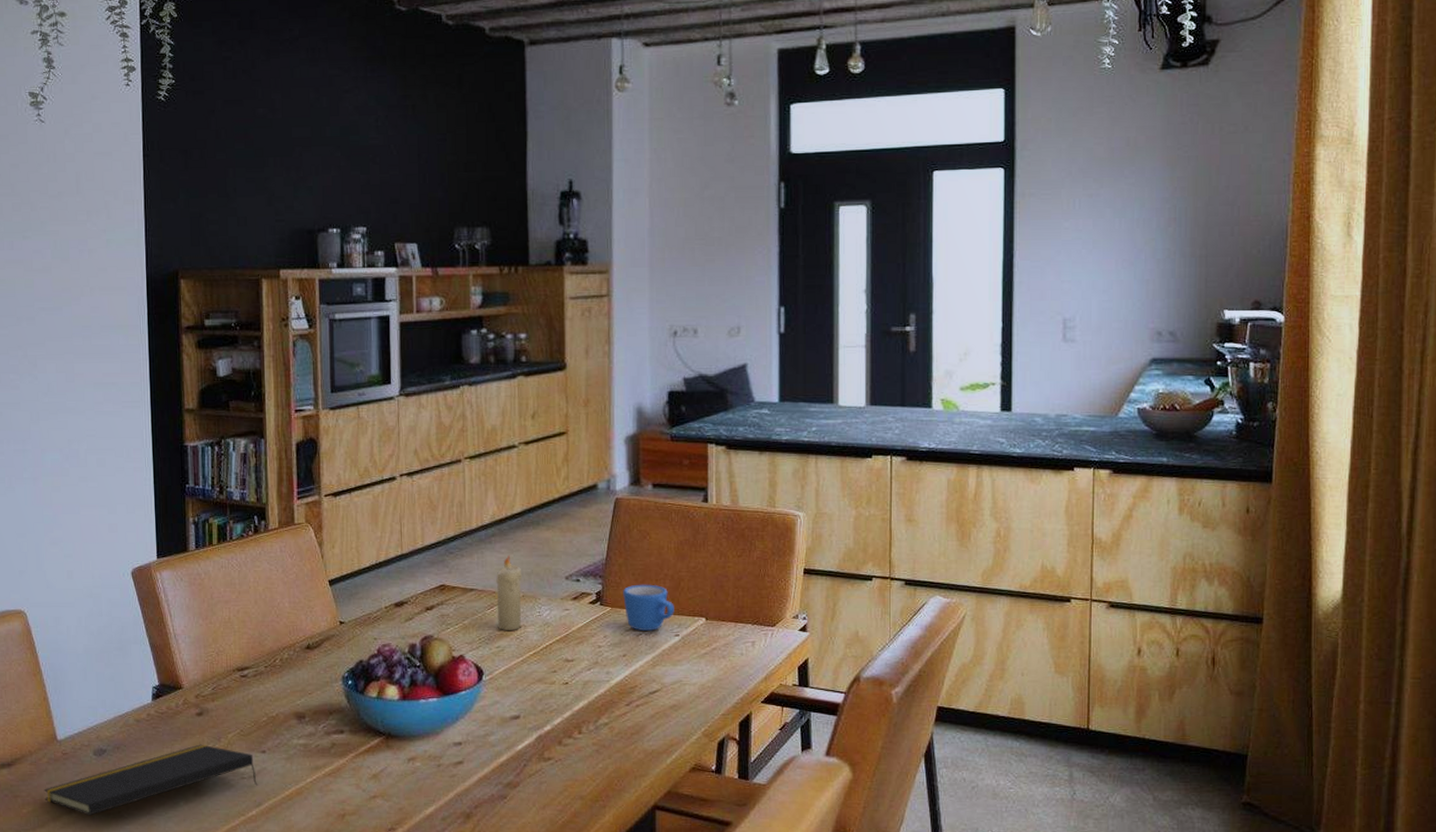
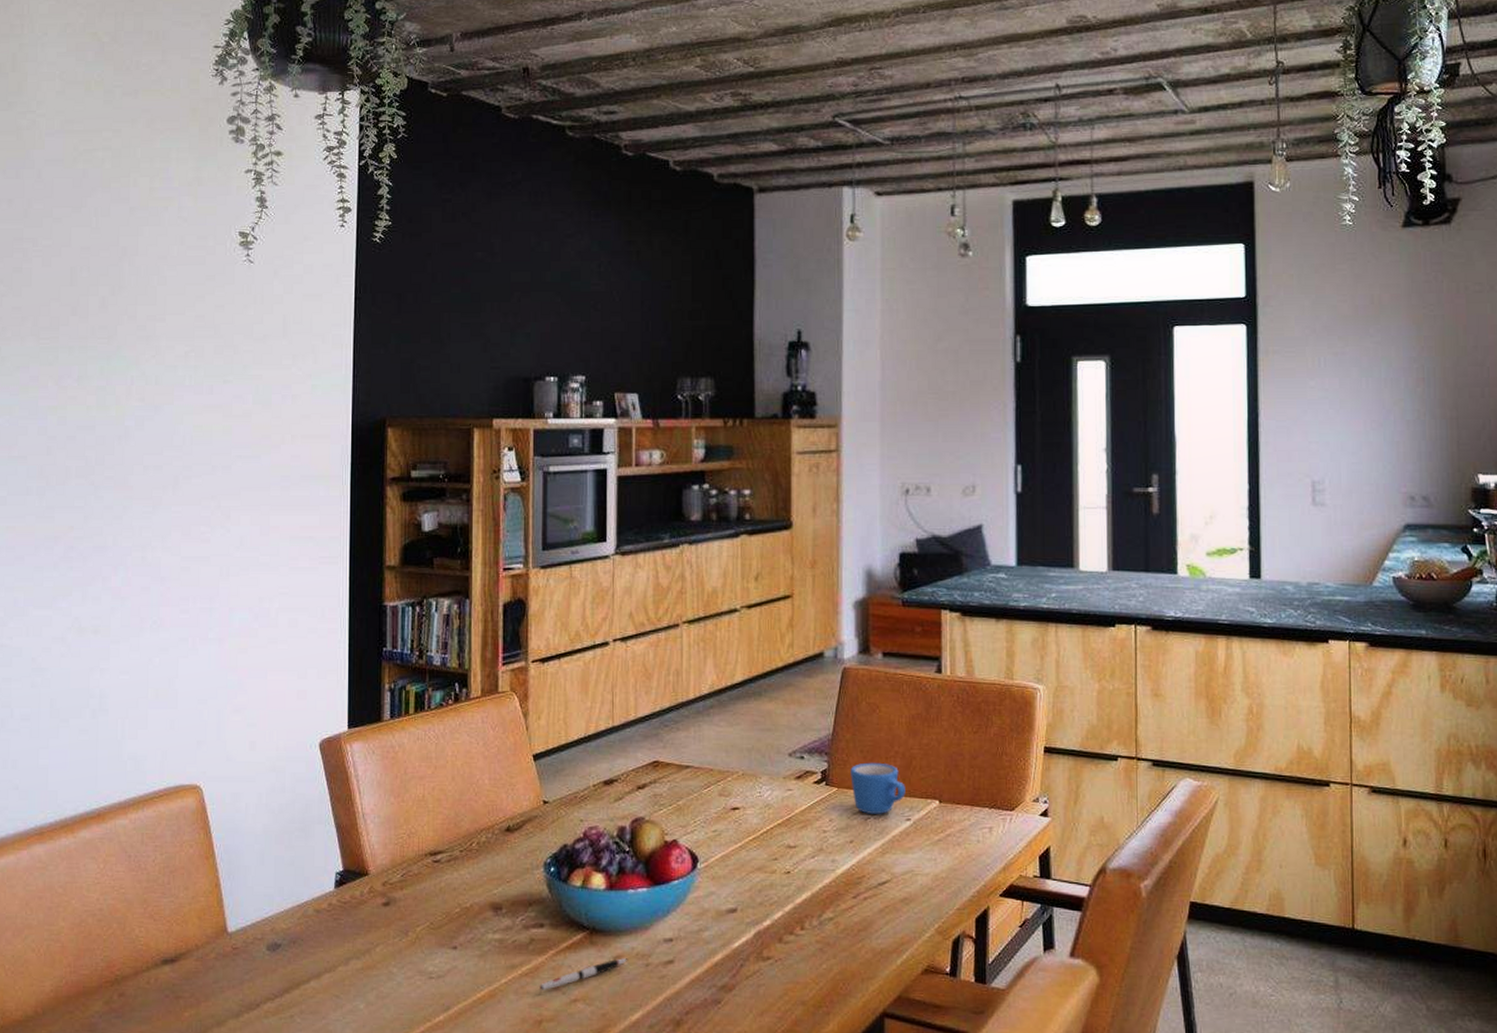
notepad: present [44,744,258,816] -> none [209,938,447,1020]
pen: none [341,760,422,789] -> present [539,958,628,991]
candle: present [496,554,522,630] -> none [714,728,742,812]

